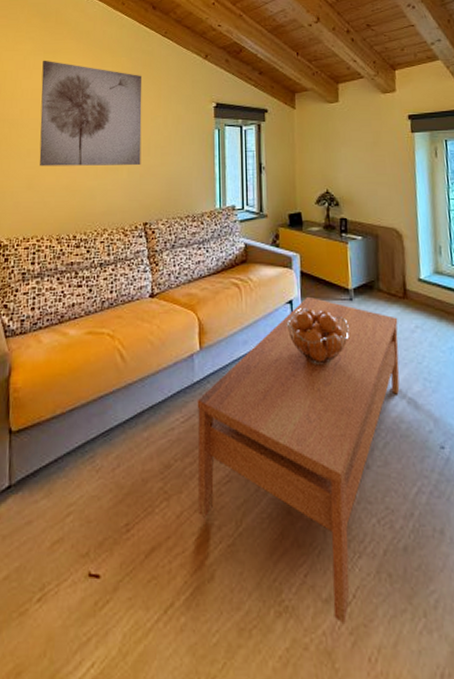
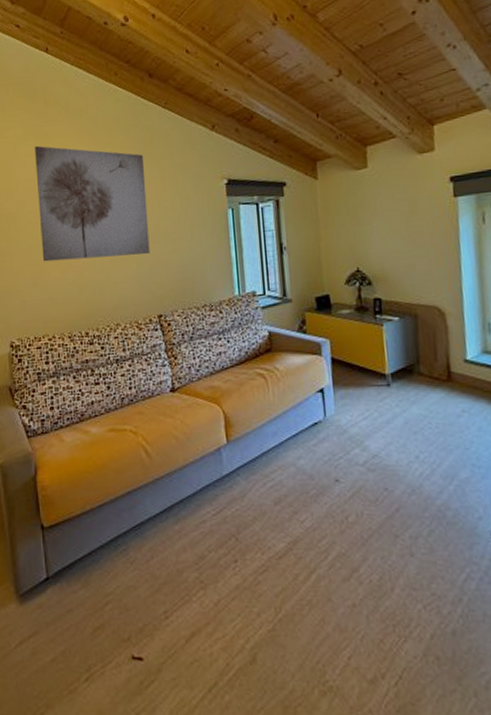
coffee table: present [197,296,400,625] -> none [227,383,445,703]
fruit basket: present [286,308,349,366] -> none [318,396,388,455]

